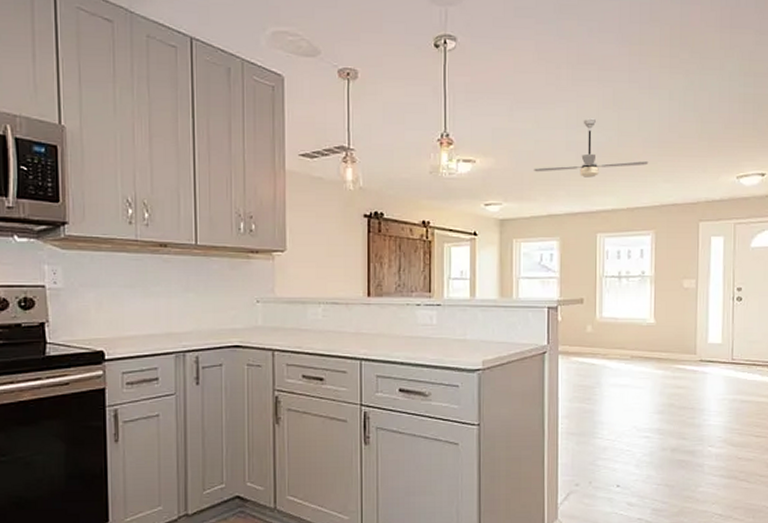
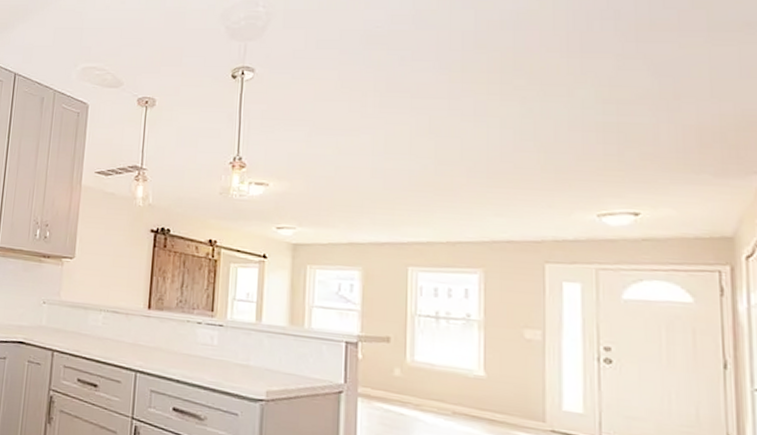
ceiling fan: present [534,118,649,178] -> none [333,145,475,207]

